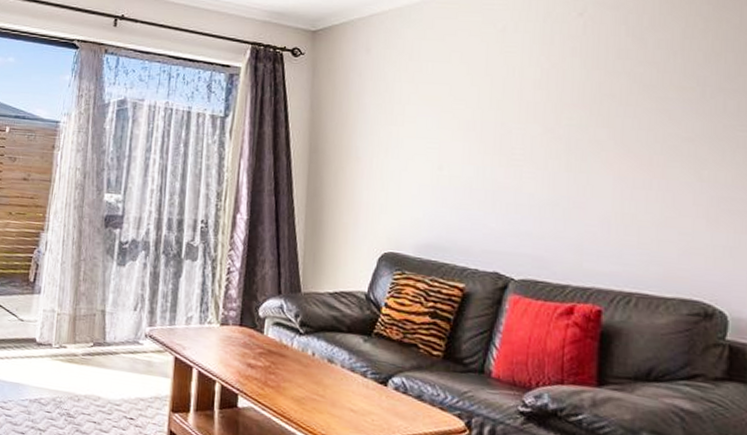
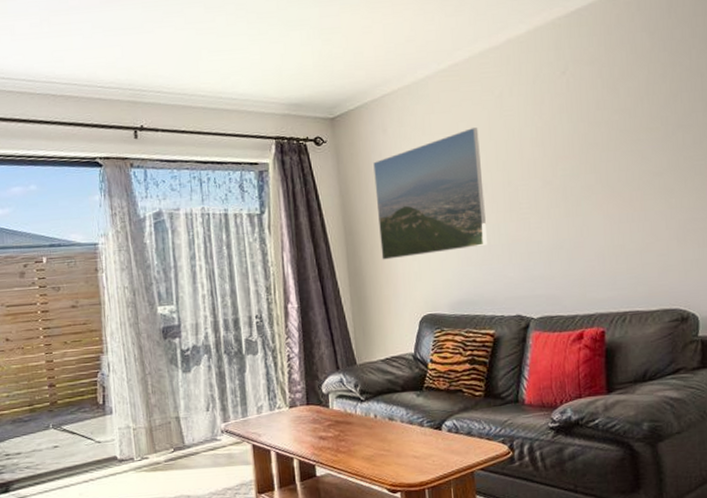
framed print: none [346,59,474,188] -> present [373,127,488,260]

